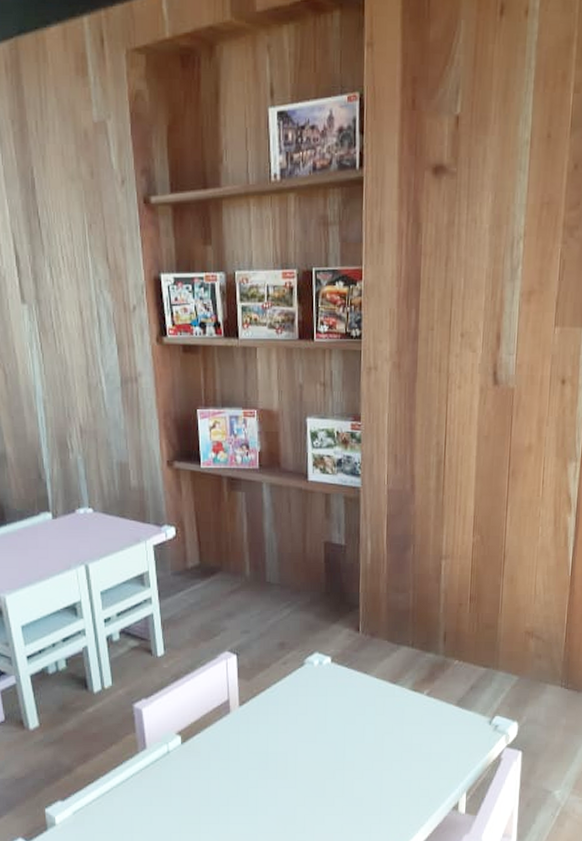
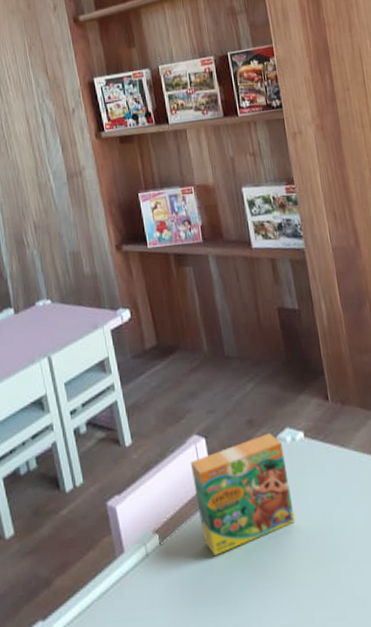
puzzle box: none [219,655,311,756] -> present [190,432,295,555]

